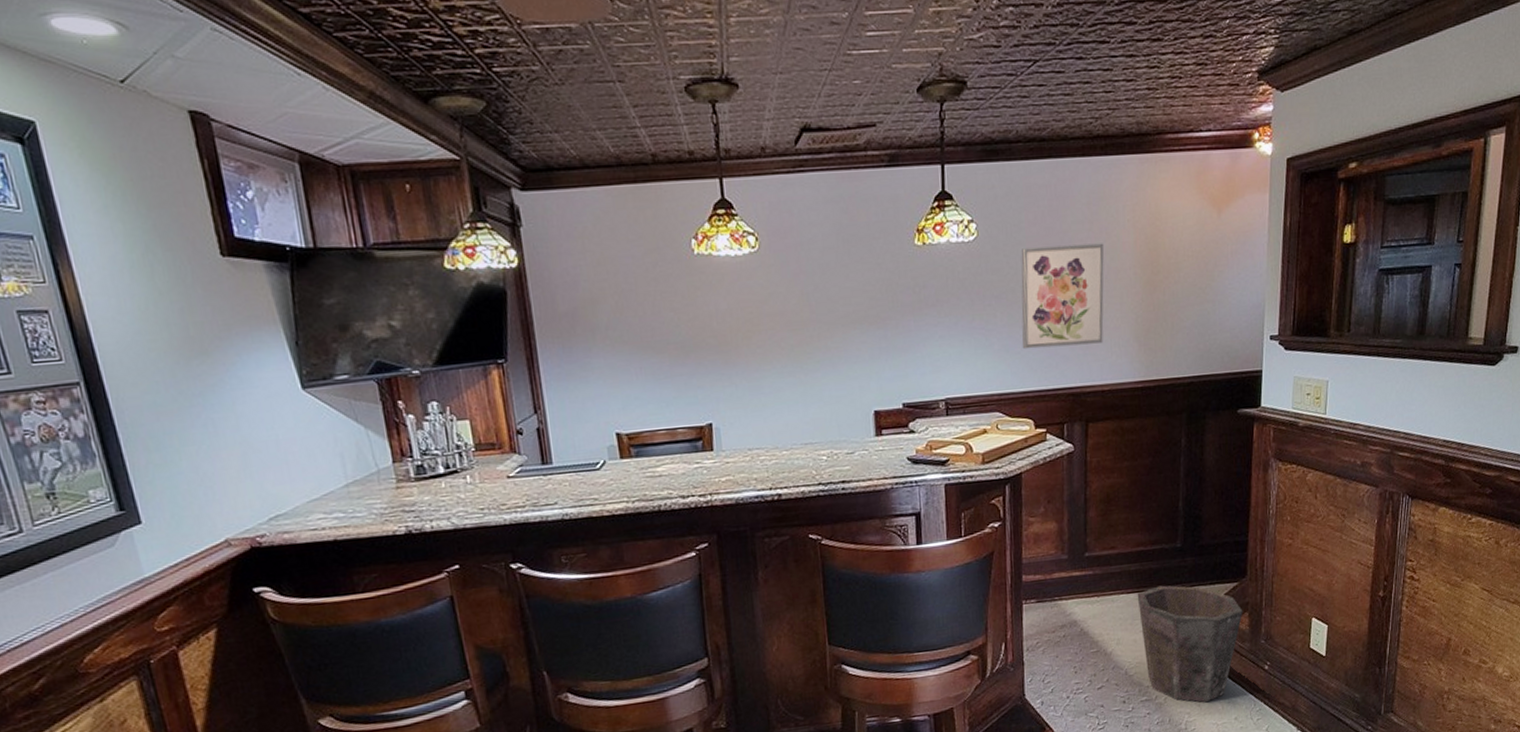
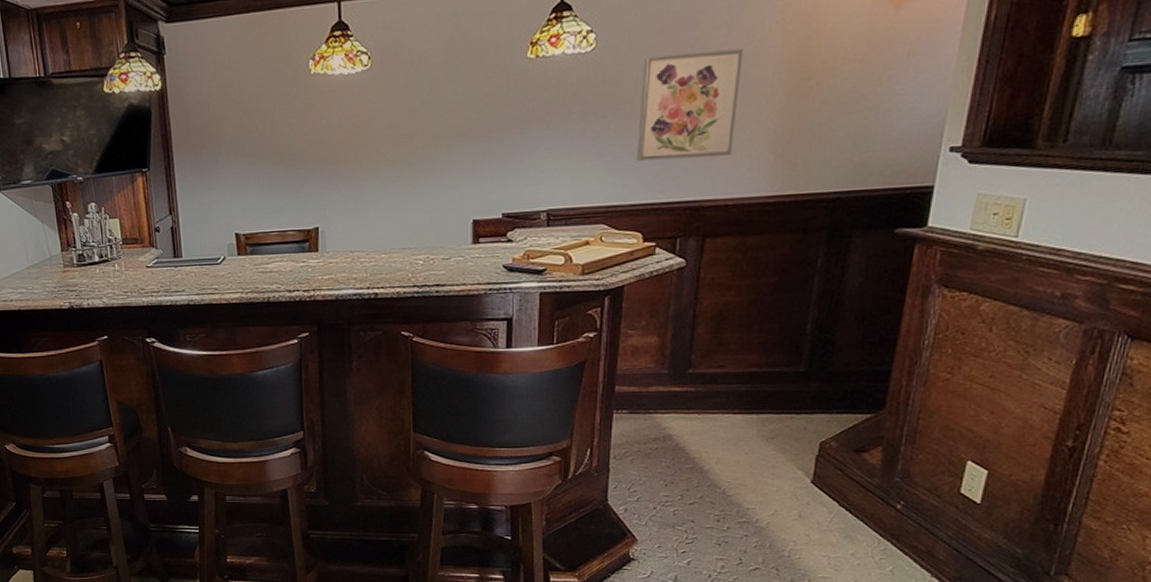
waste bin: present [1137,585,1243,703] -> none [745,409,876,534]

